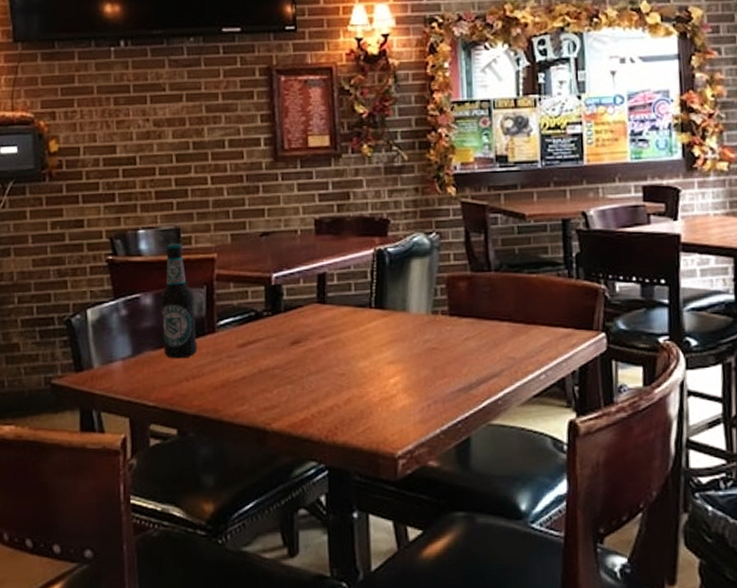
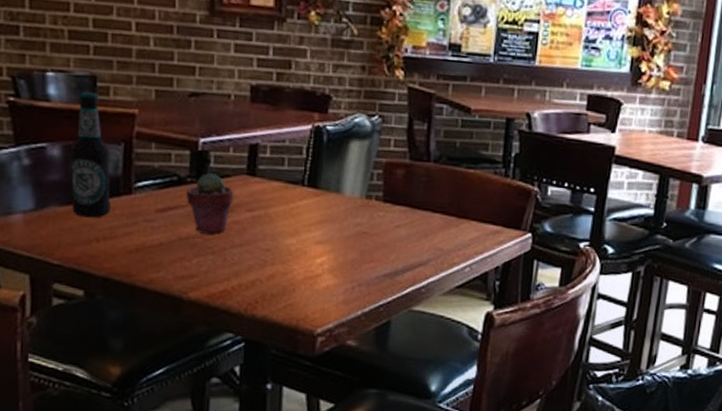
potted succulent: none [263,304,307,364] -> present [185,172,234,234]

